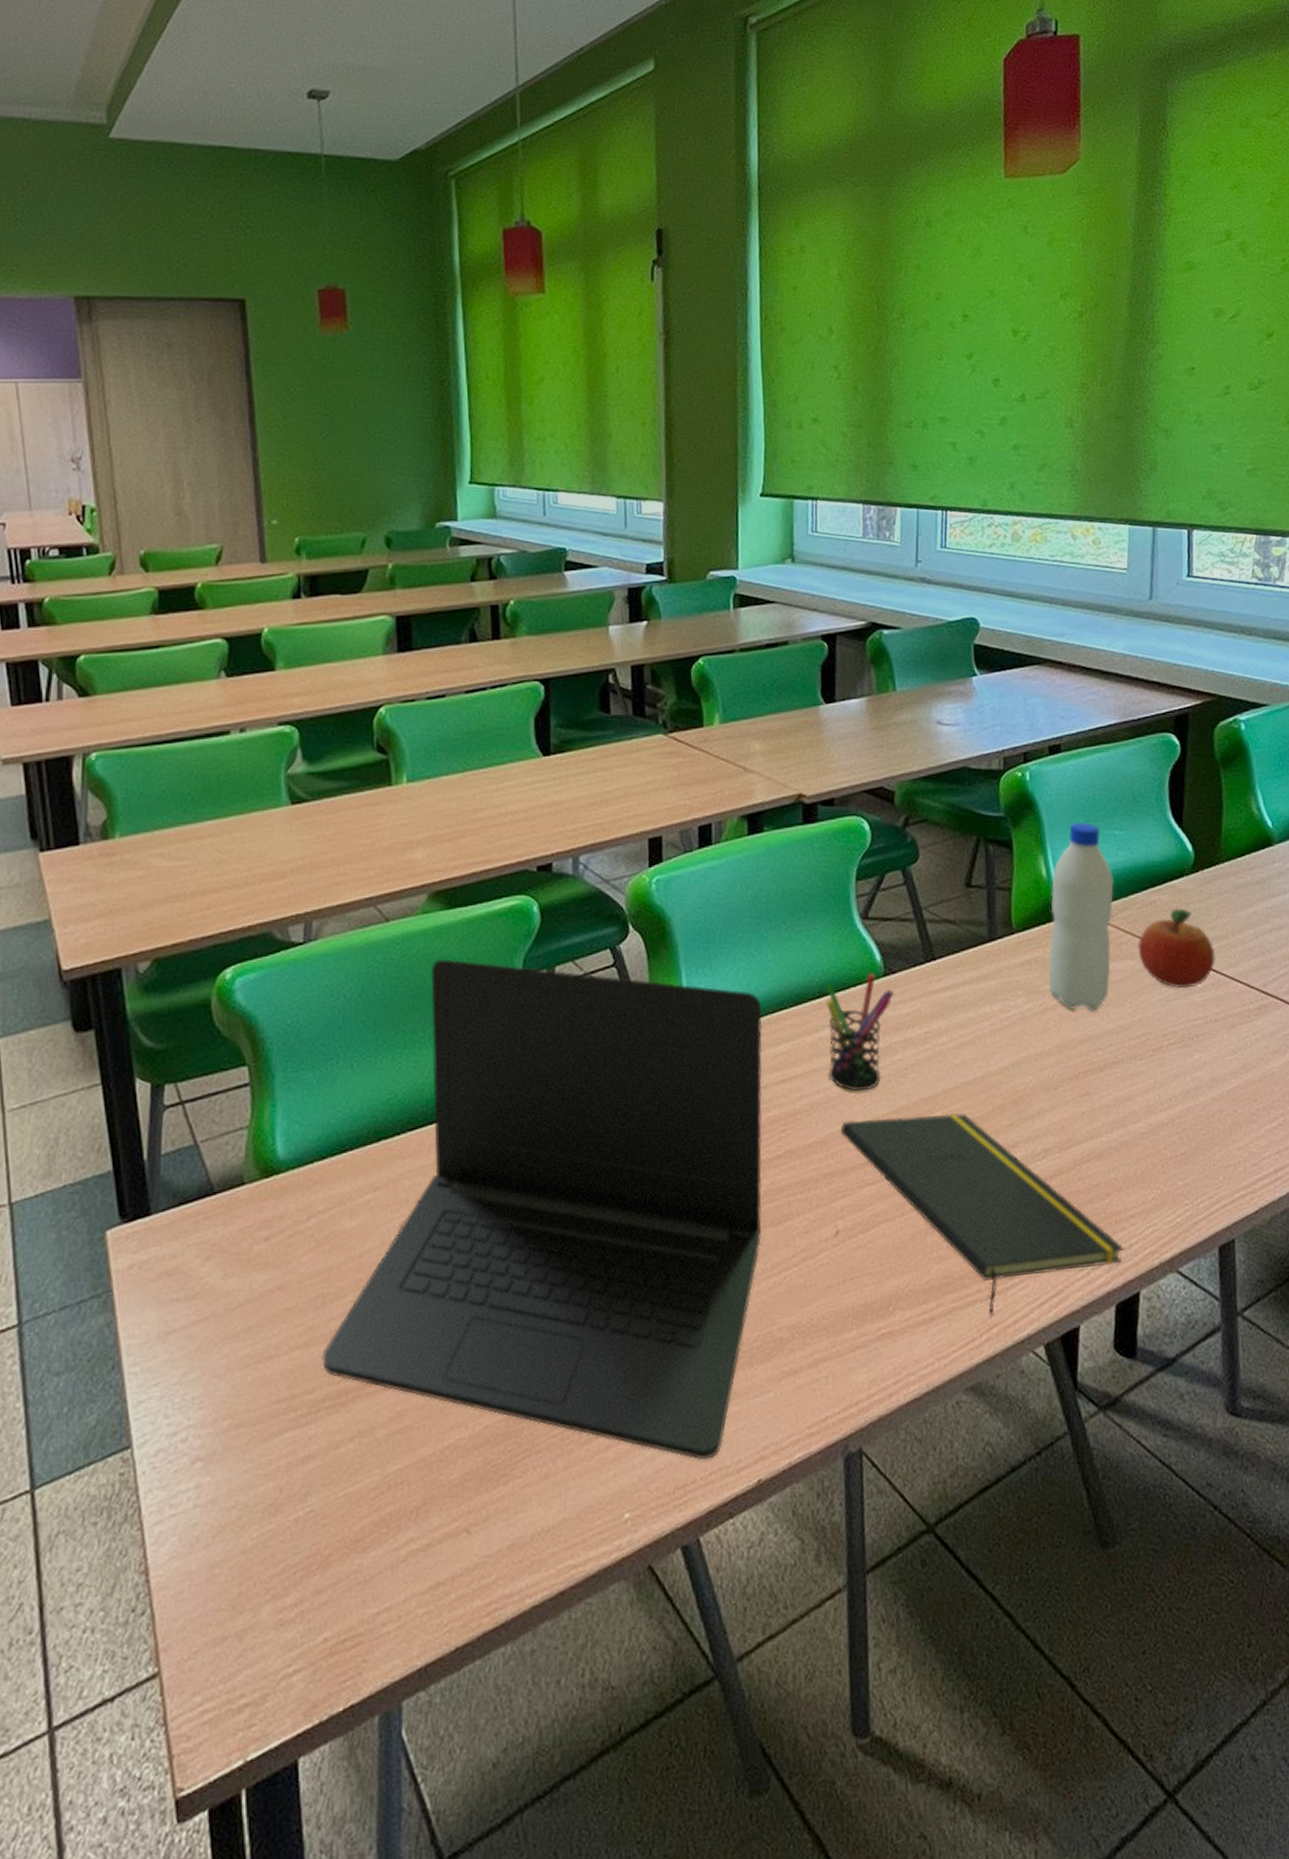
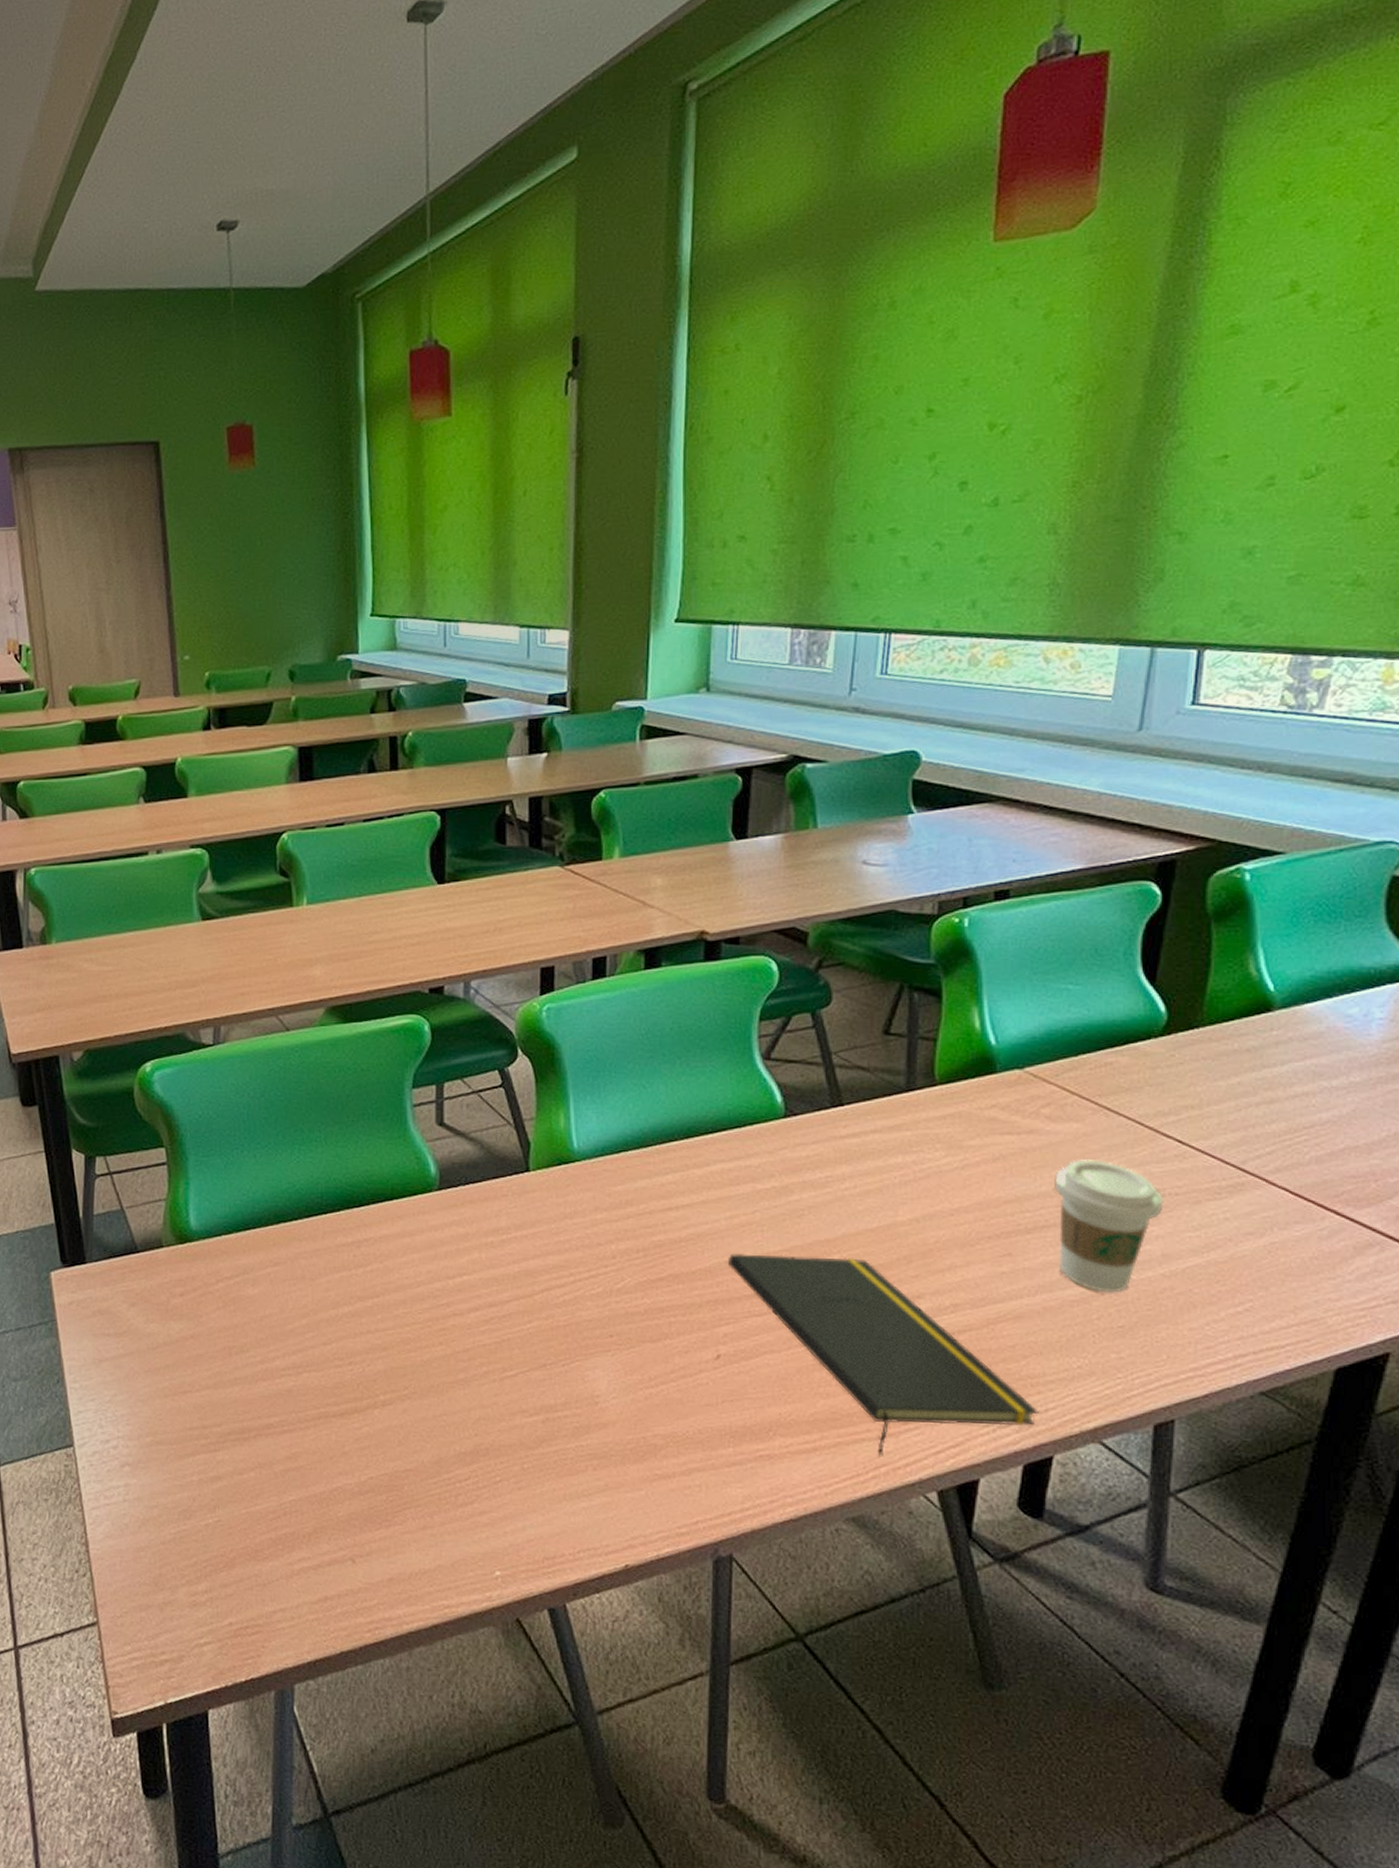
laptop: present [322,959,763,1460] -> none [228,1068,651,1539]
pen holder: present [826,974,894,1092] -> none [718,1114,794,1227]
water bottle: present [1048,821,1115,1011] -> none [973,973,1063,1171]
coffee cup: none [1119,994,1207,1122] -> present [1055,1159,1164,1293]
fruit: present [1137,908,1216,989] -> none [1085,1072,1182,1158]

